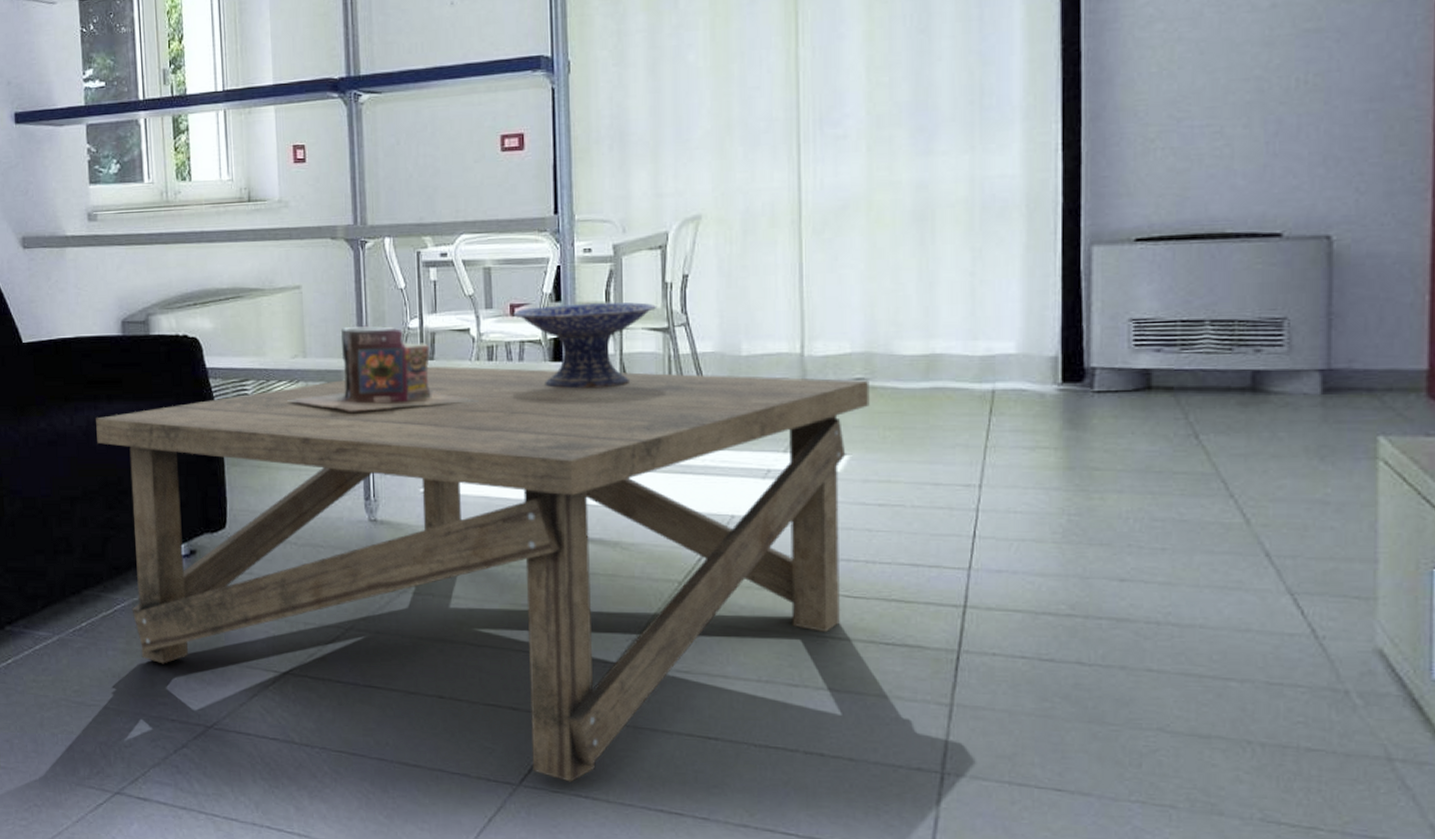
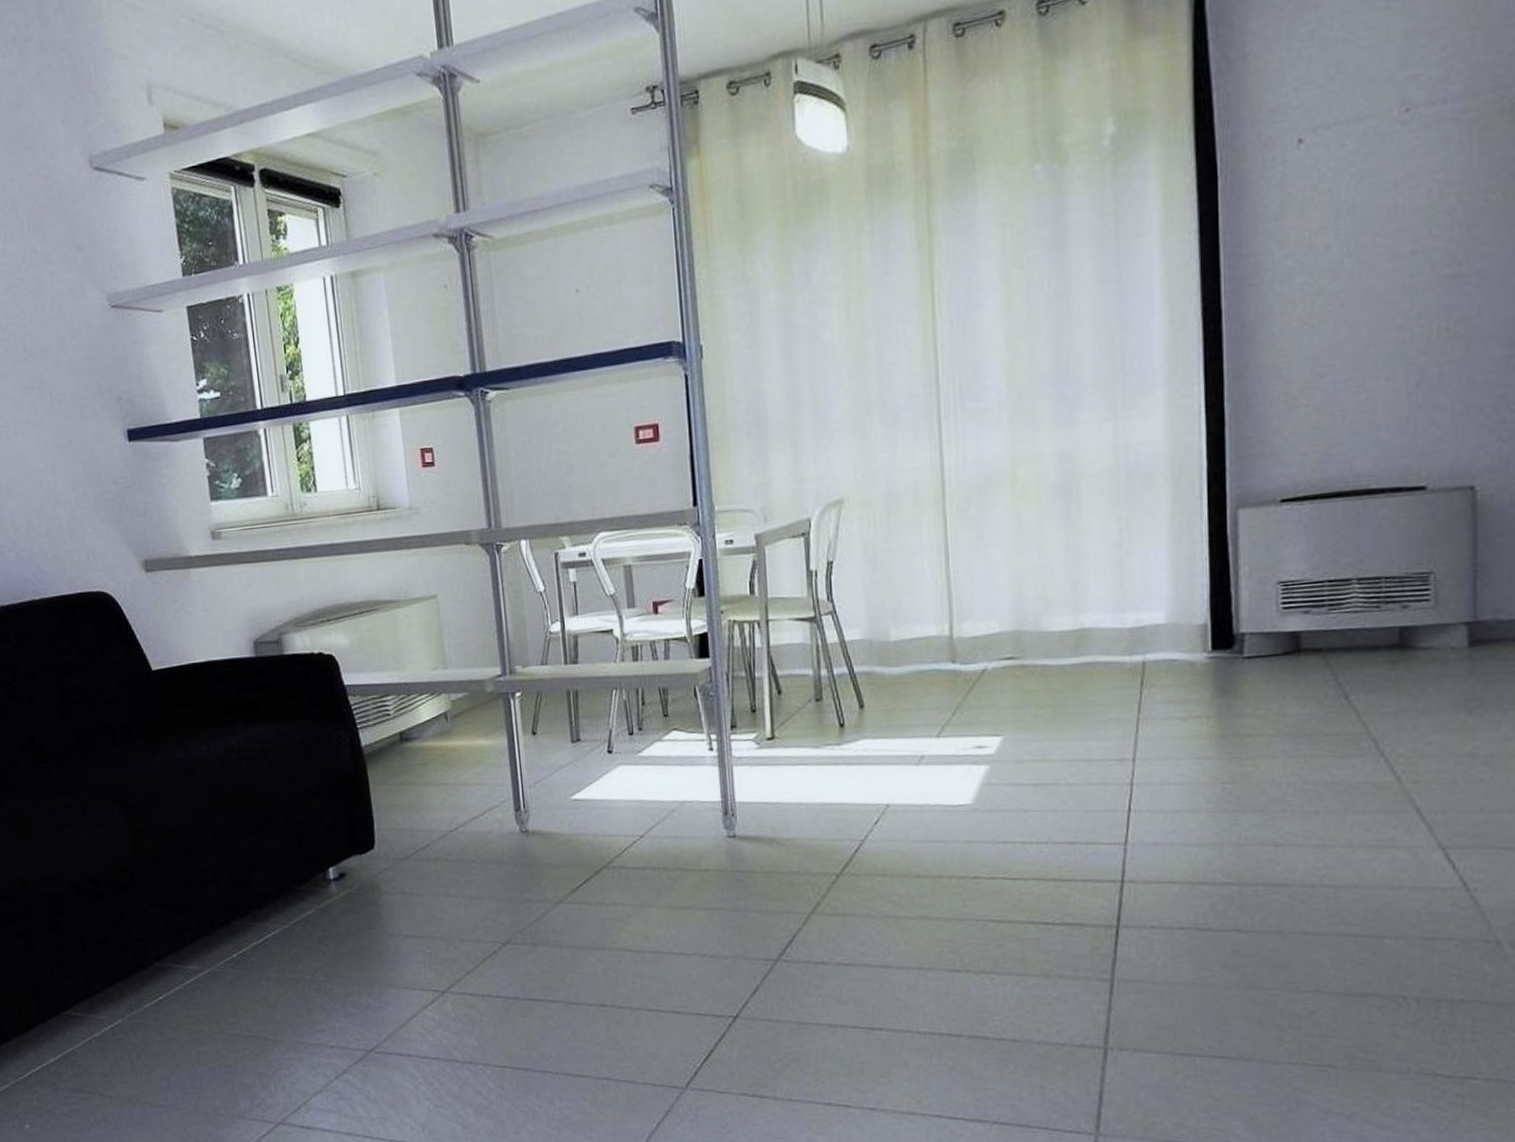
coffee table: present [96,366,870,782] -> none [233,659,1021,1082]
books: present [287,325,480,411] -> none [430,631,627,721]
decorative bowl: present [513,302,658,389] -> none [656,592,803,685]

